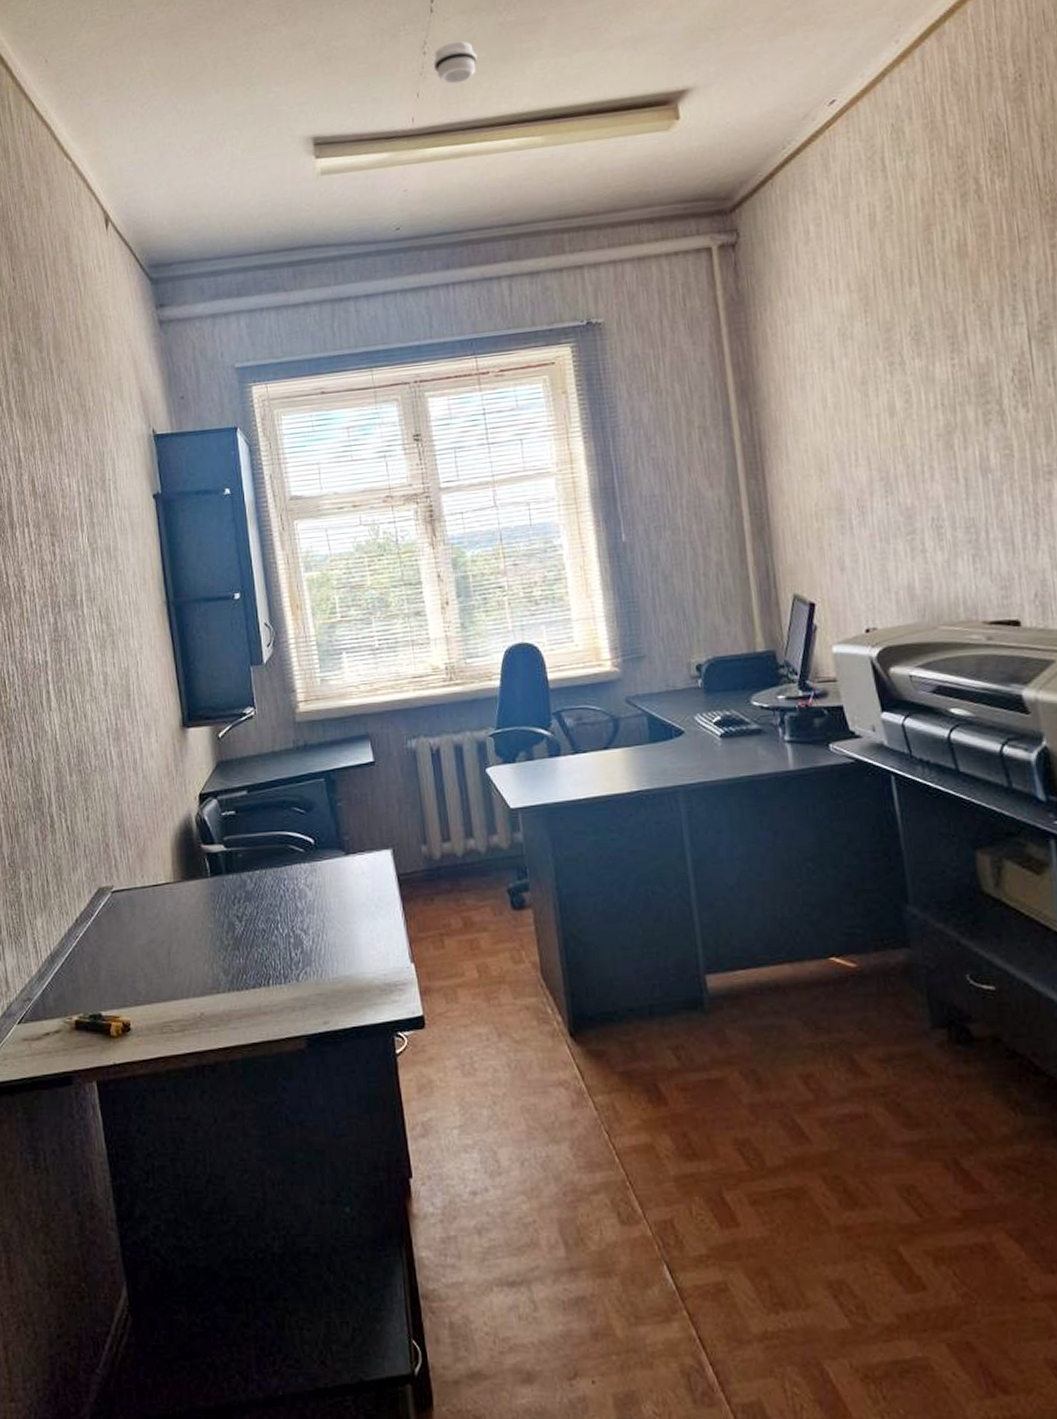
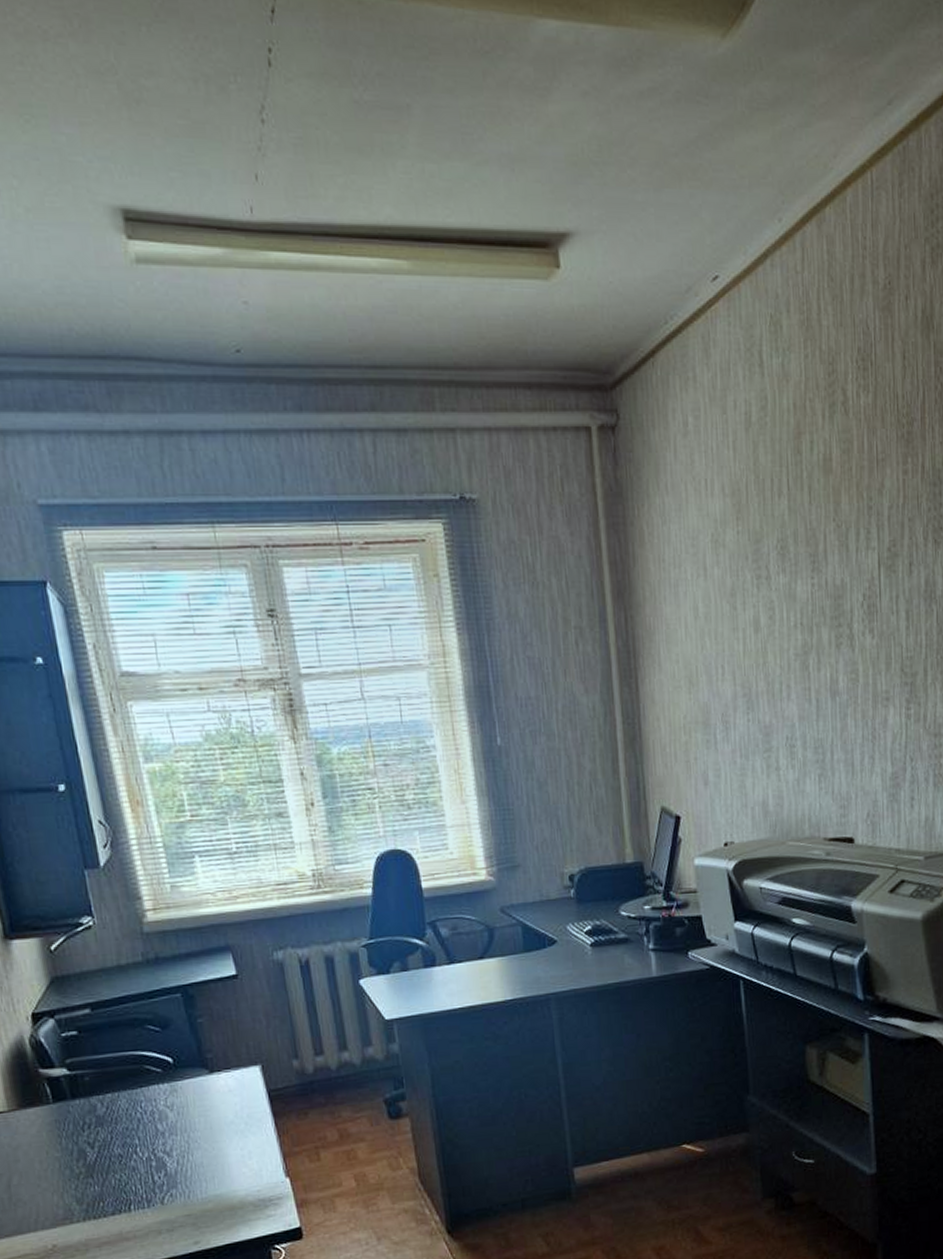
smoke detector: present [433,41,477,85] -> none [274,114,329,171]

